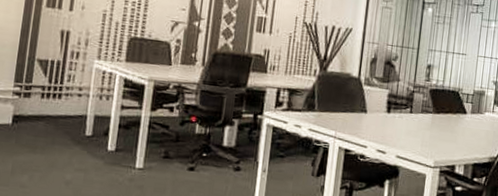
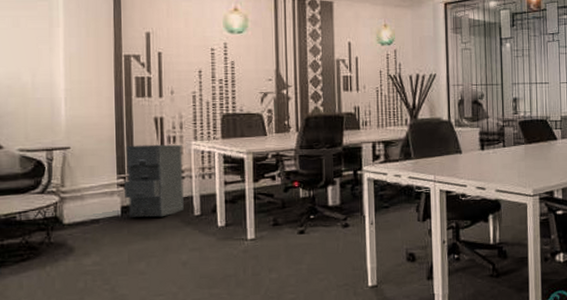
filing cabinet: none [18,54,85,132] -> present [123,144,184,217]

